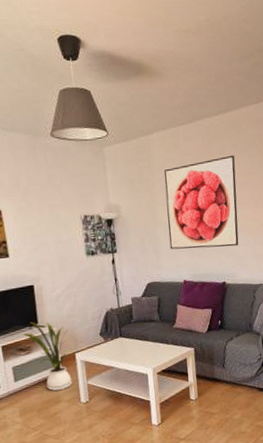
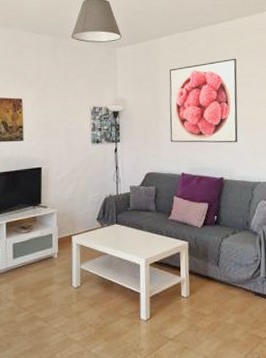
house plant: present [22,322,72,391] -> none [26,202,68,271]

